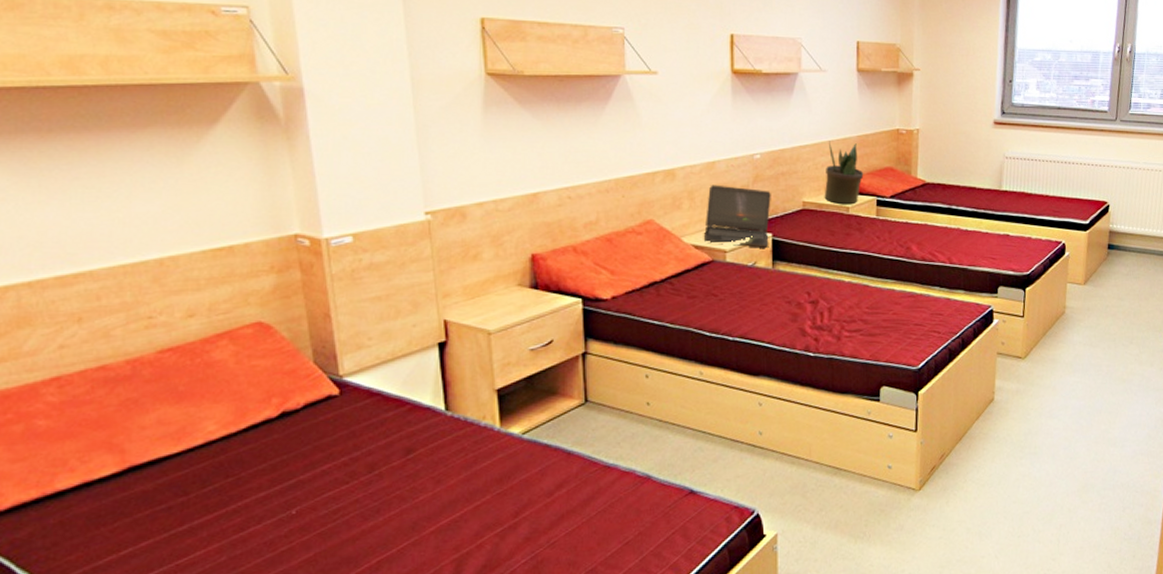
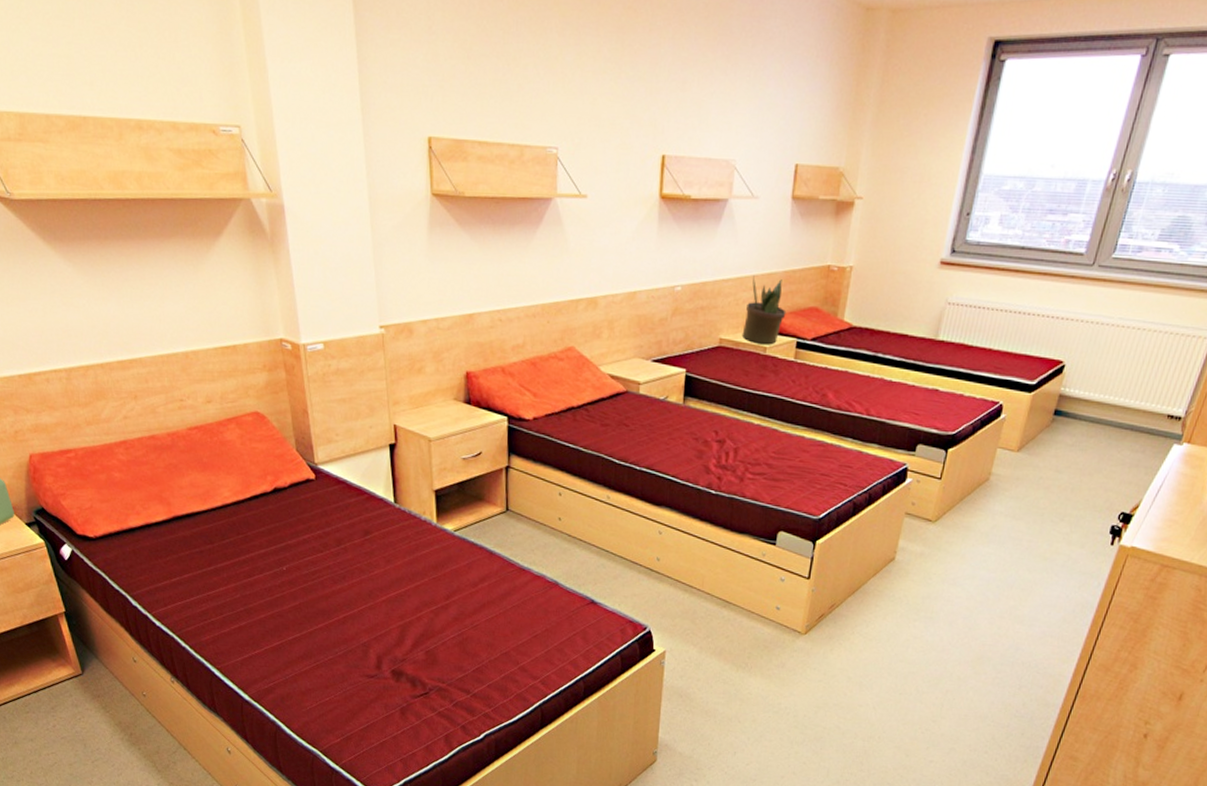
laptop computer: present [704,185,771,248] -> none [620,315,689,383]

